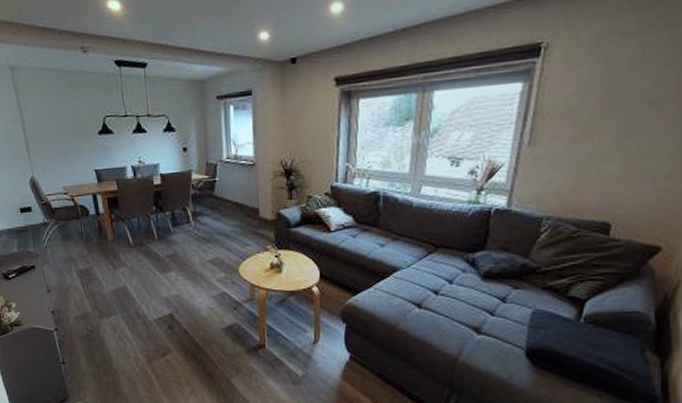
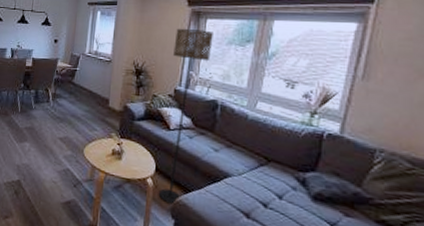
floor lamp: none [324,112,368,309] -> present [158,28,213,205]

